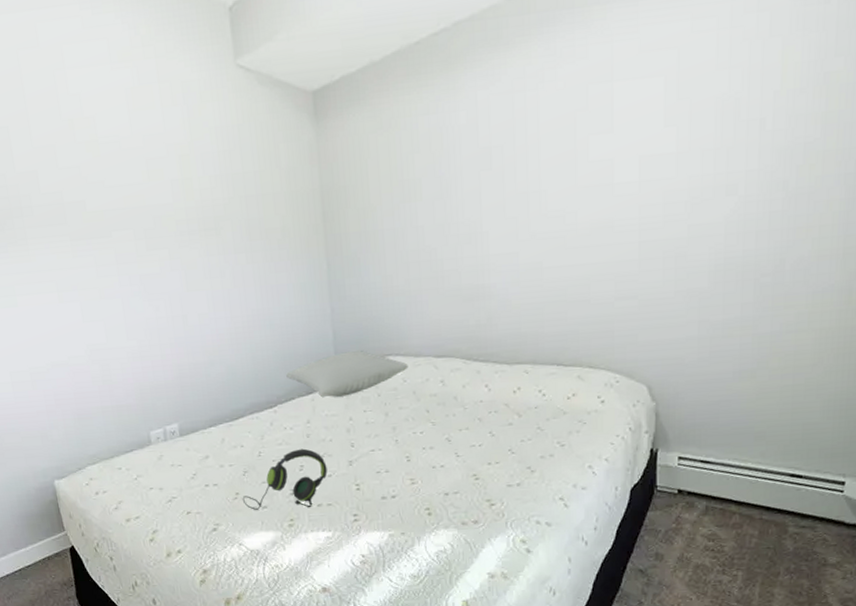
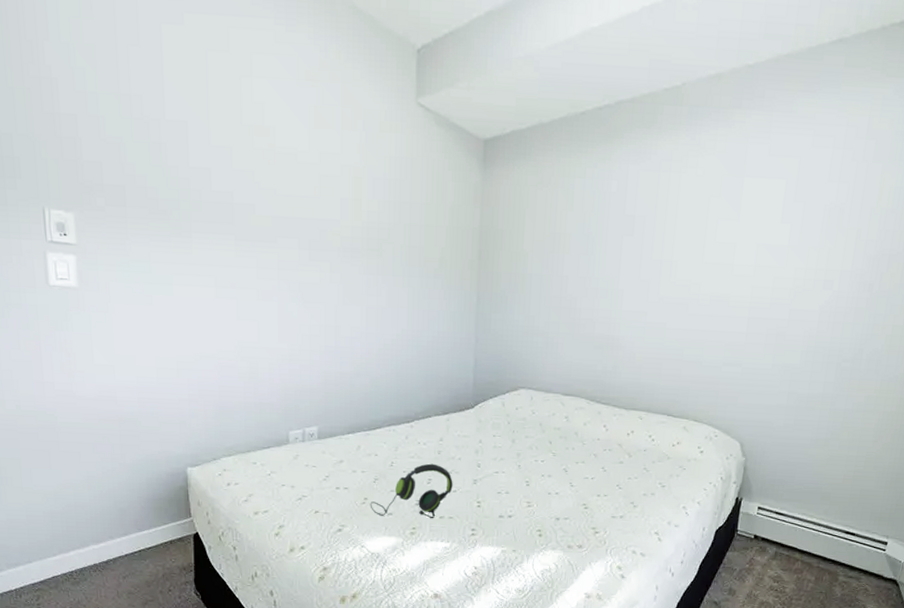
pillow: present [286,351,409,397] -> none [426,380,539,420]

